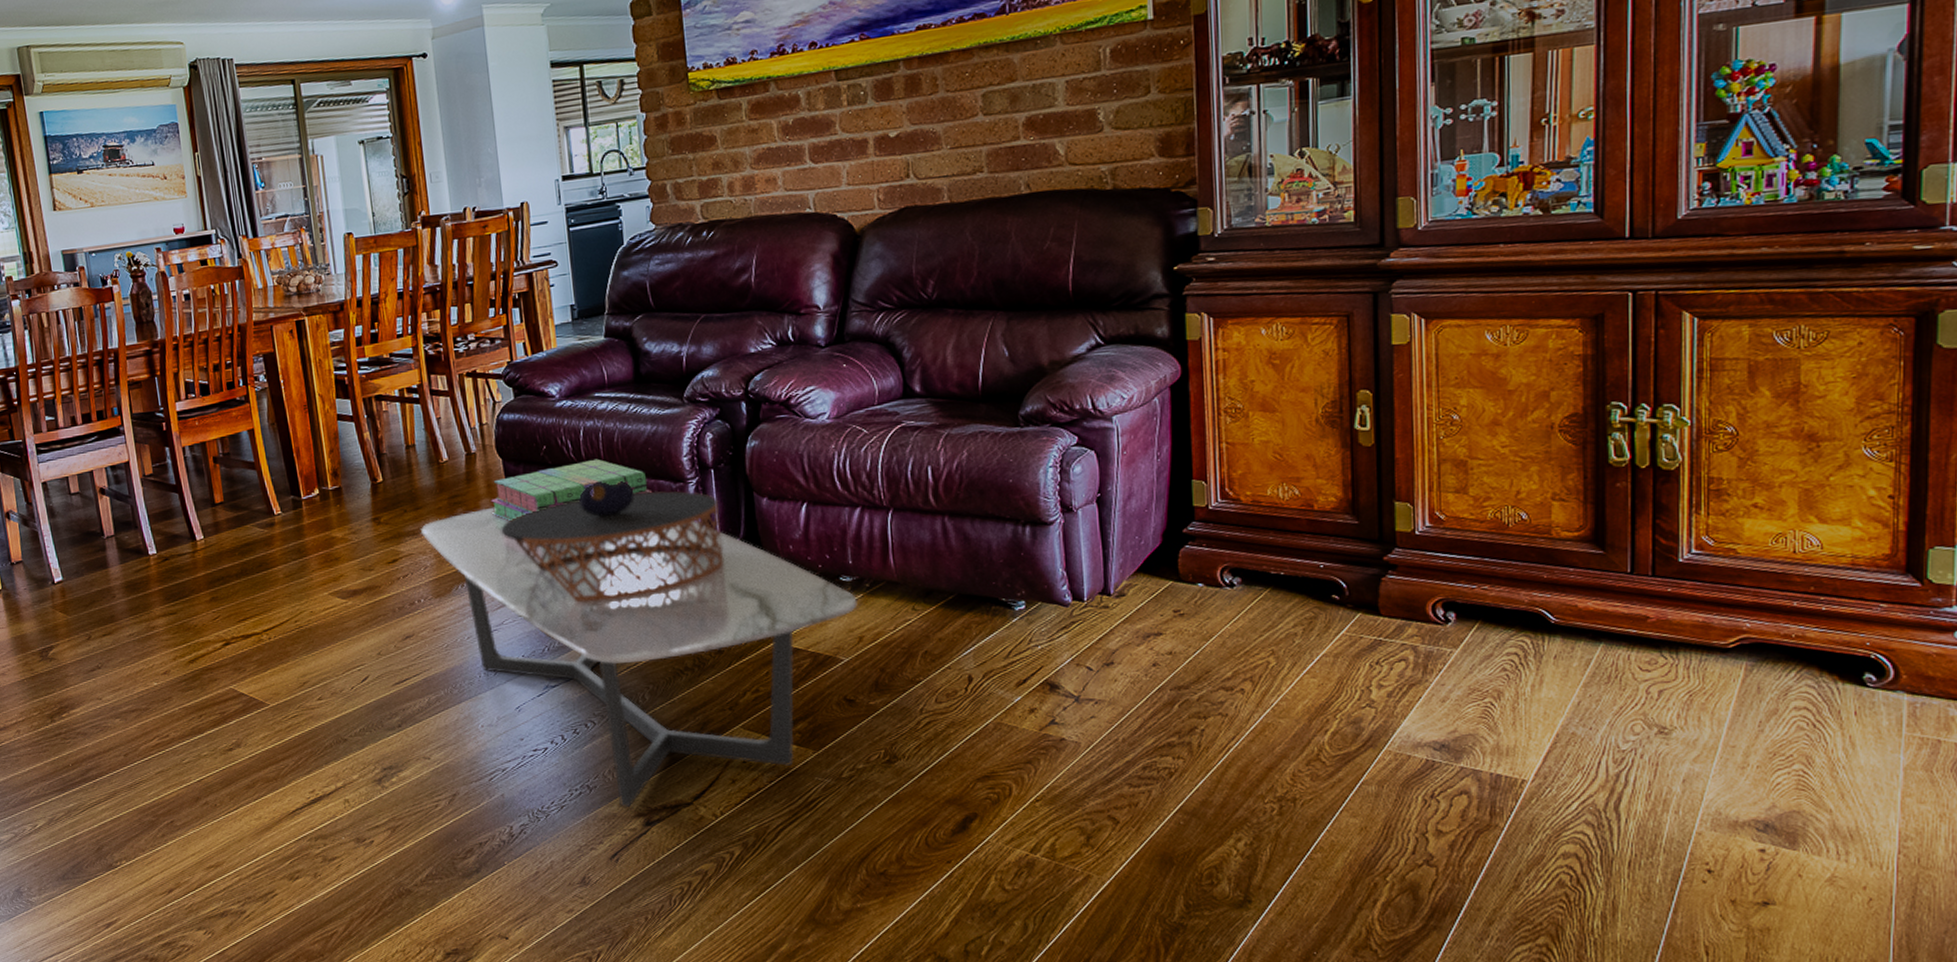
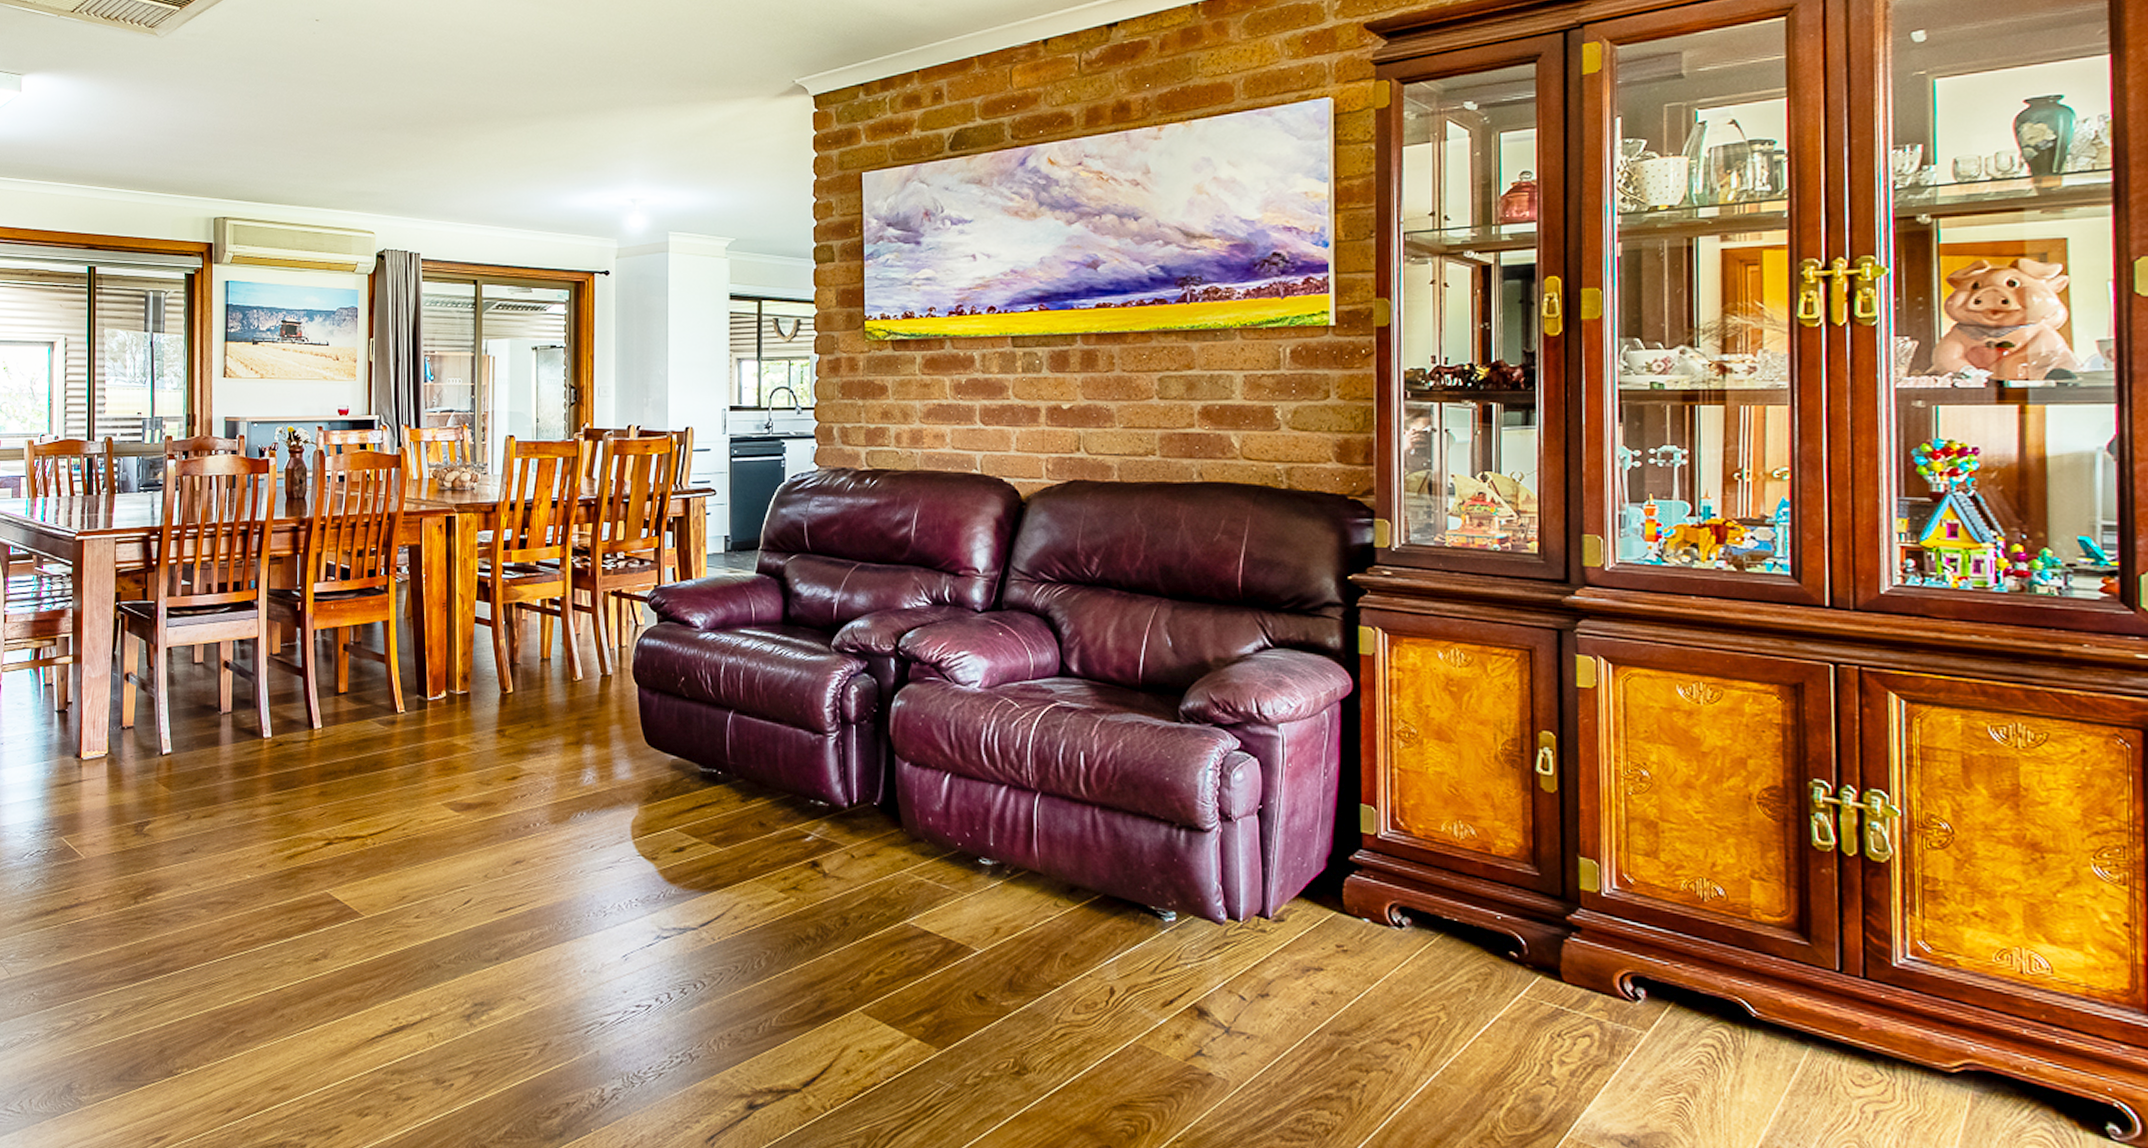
coffee table: present [420,507,858,807] -> none [544,734,996,1085]
stack of books: present [491,459,653,522] -> none [621,698,790,753]
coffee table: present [501,481,724,602] -> none [628,723,858,851]

